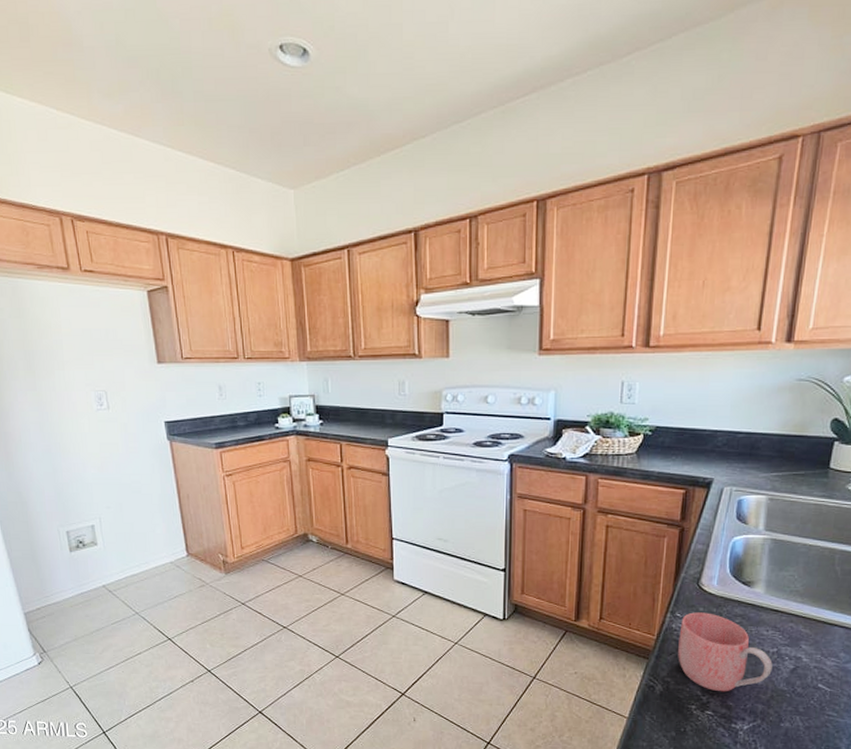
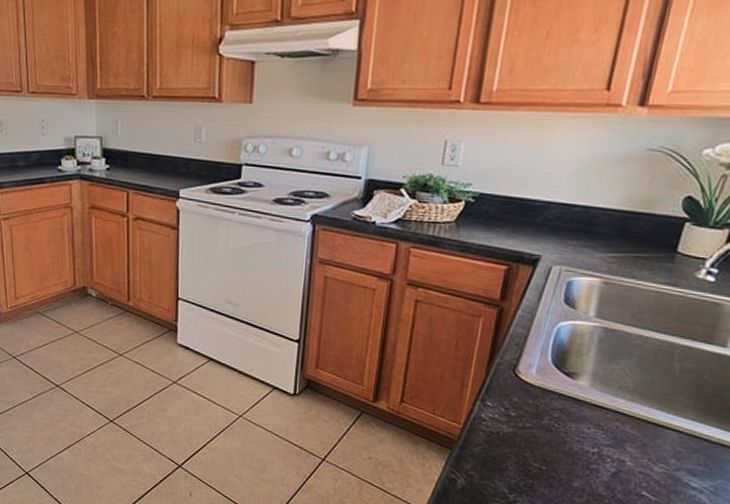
mug: present [678,612,773,692] -> none [485,402,592,492]

